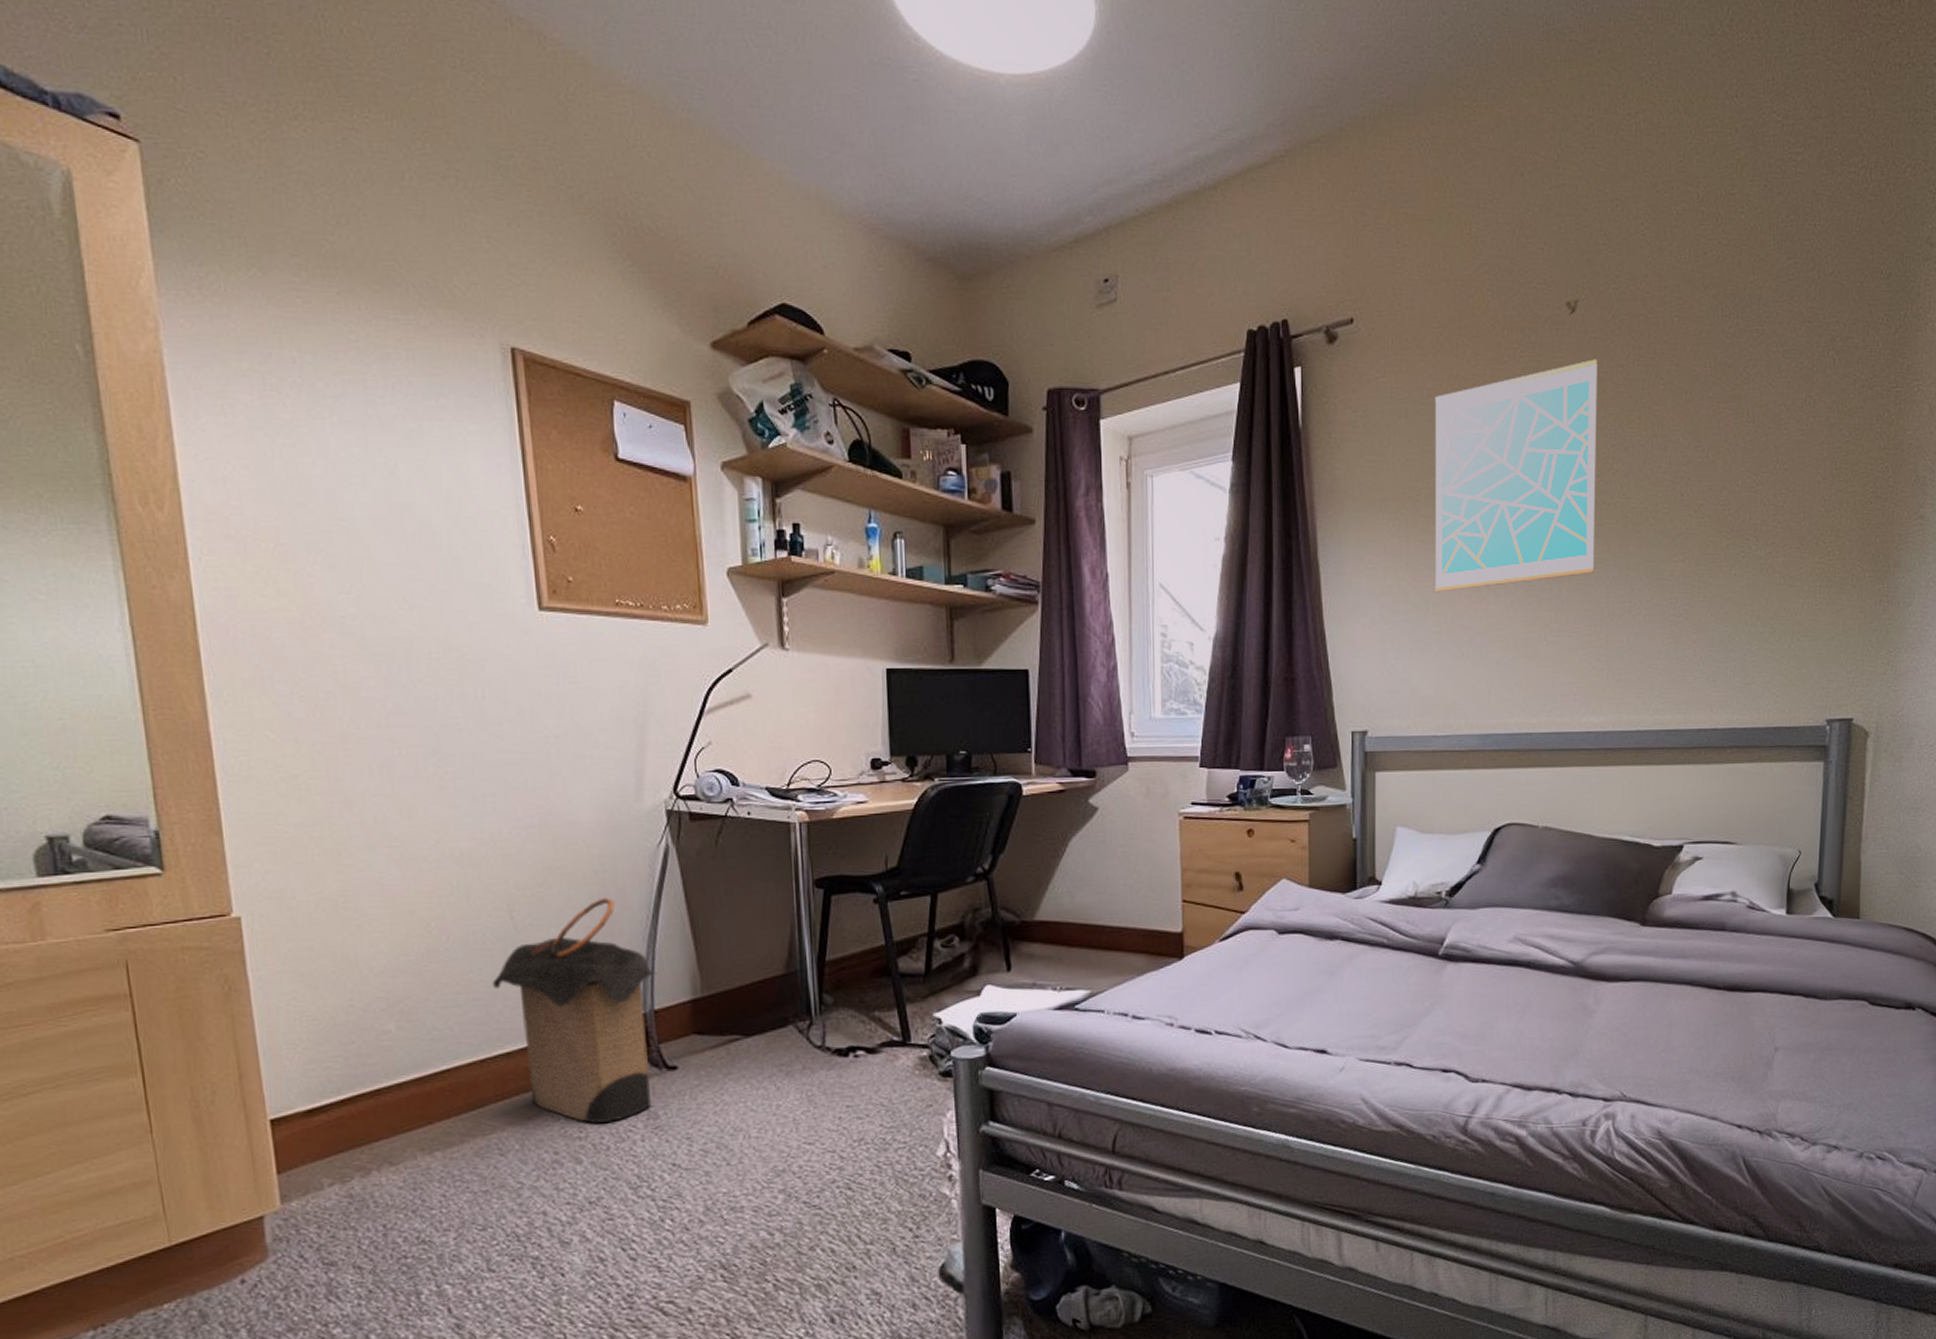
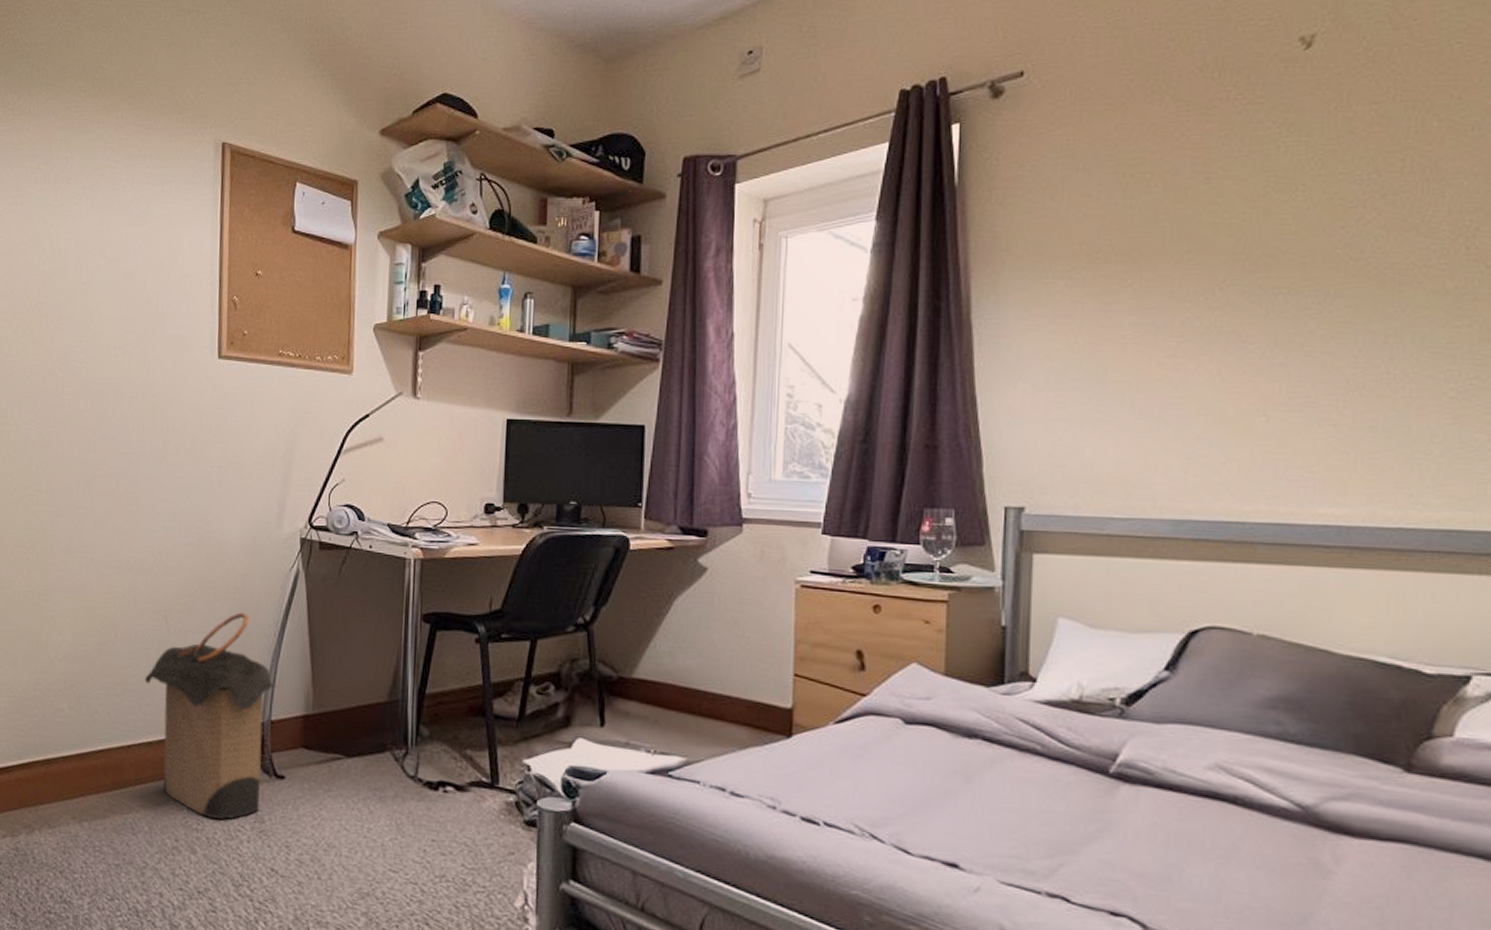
wall art: present [1435,359,1597,593] -> none [1117,97,1342,358]

